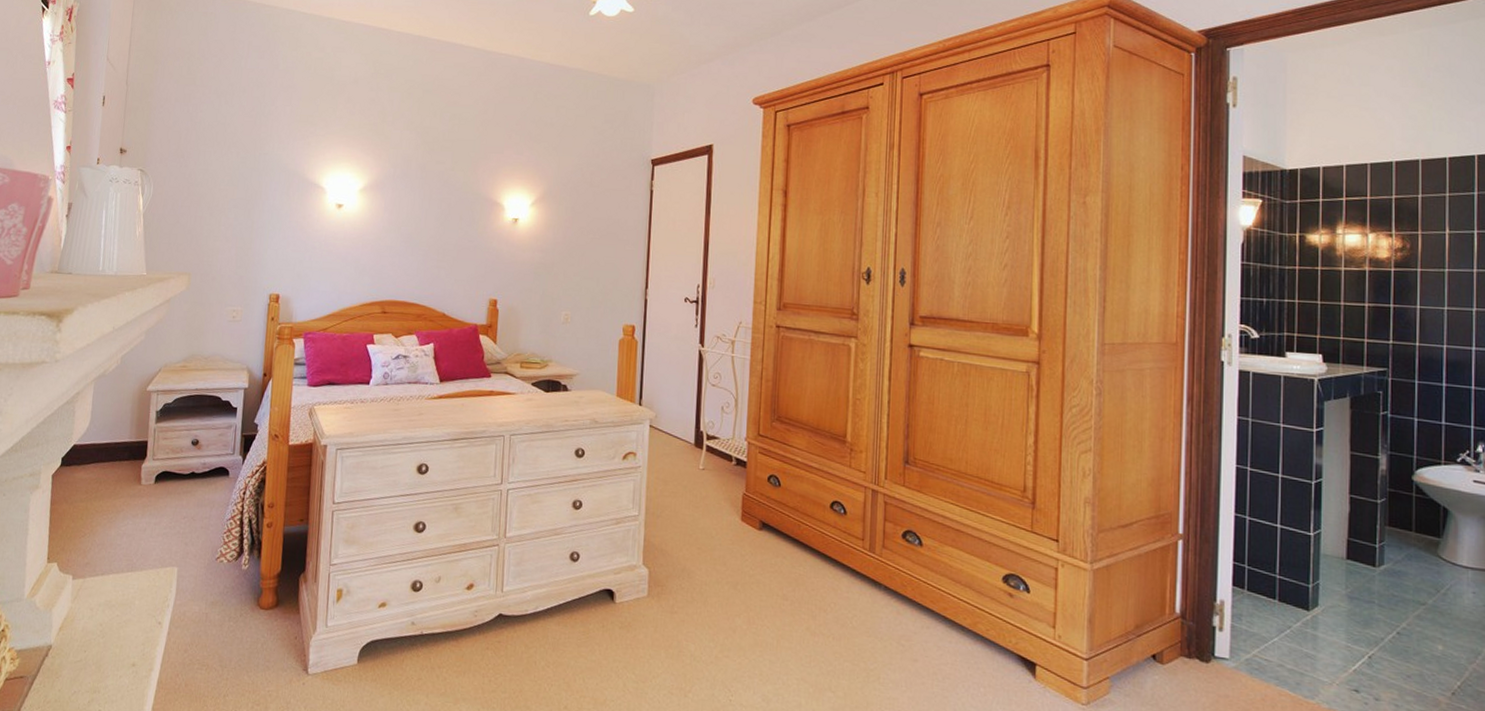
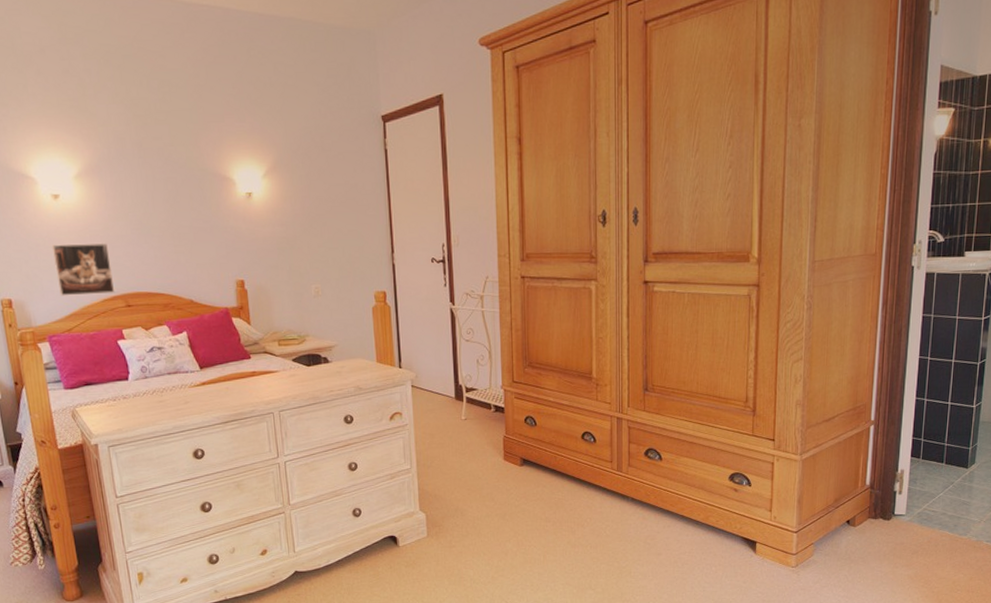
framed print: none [324,248,377,299] -> present [51,242,115,296]

